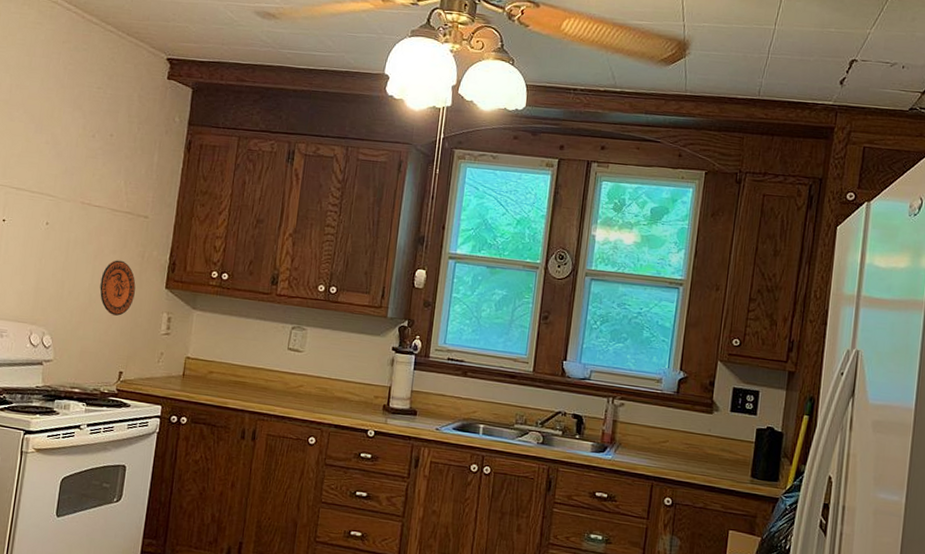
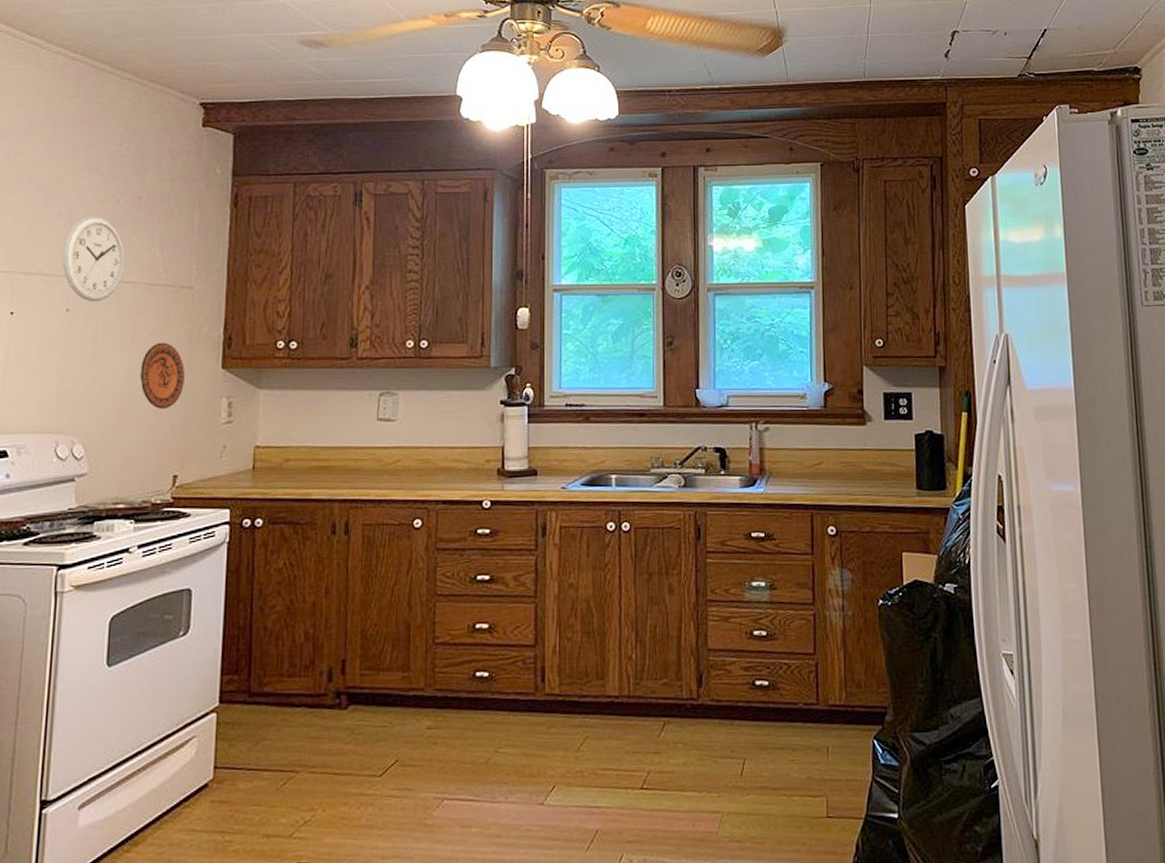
wall clock: none [46,145,96,220] -> present [62,215,125,302]

